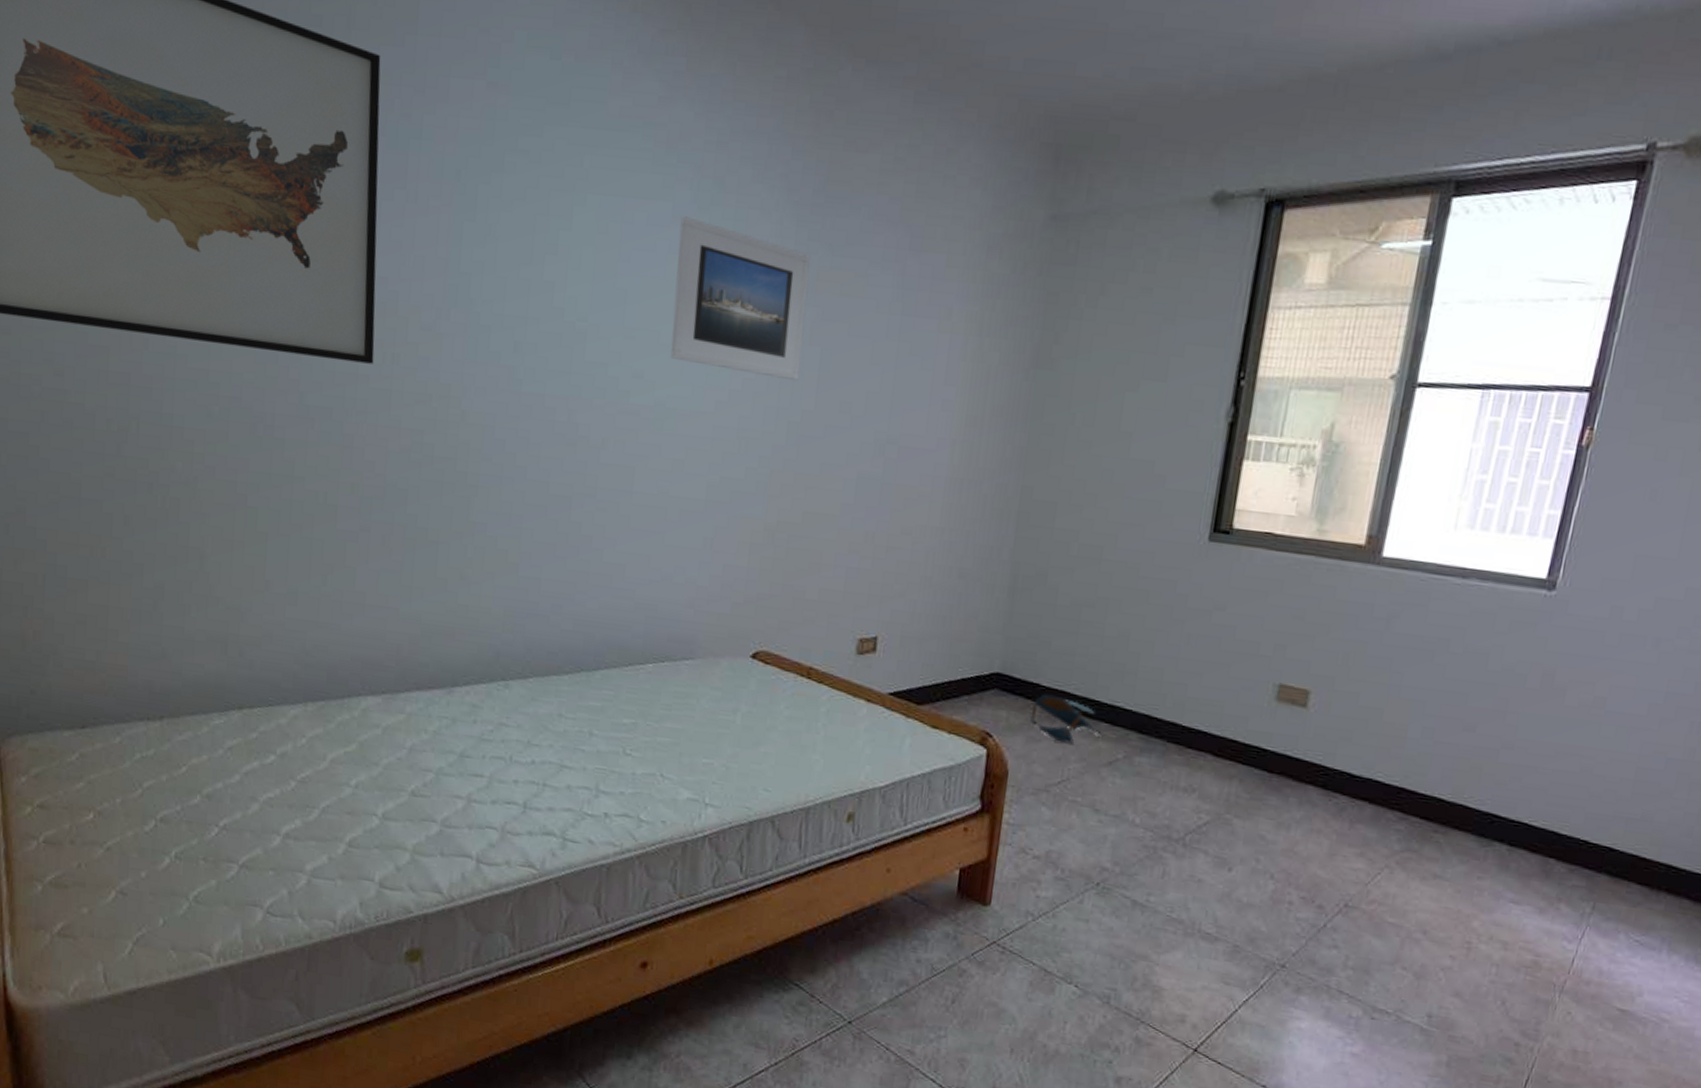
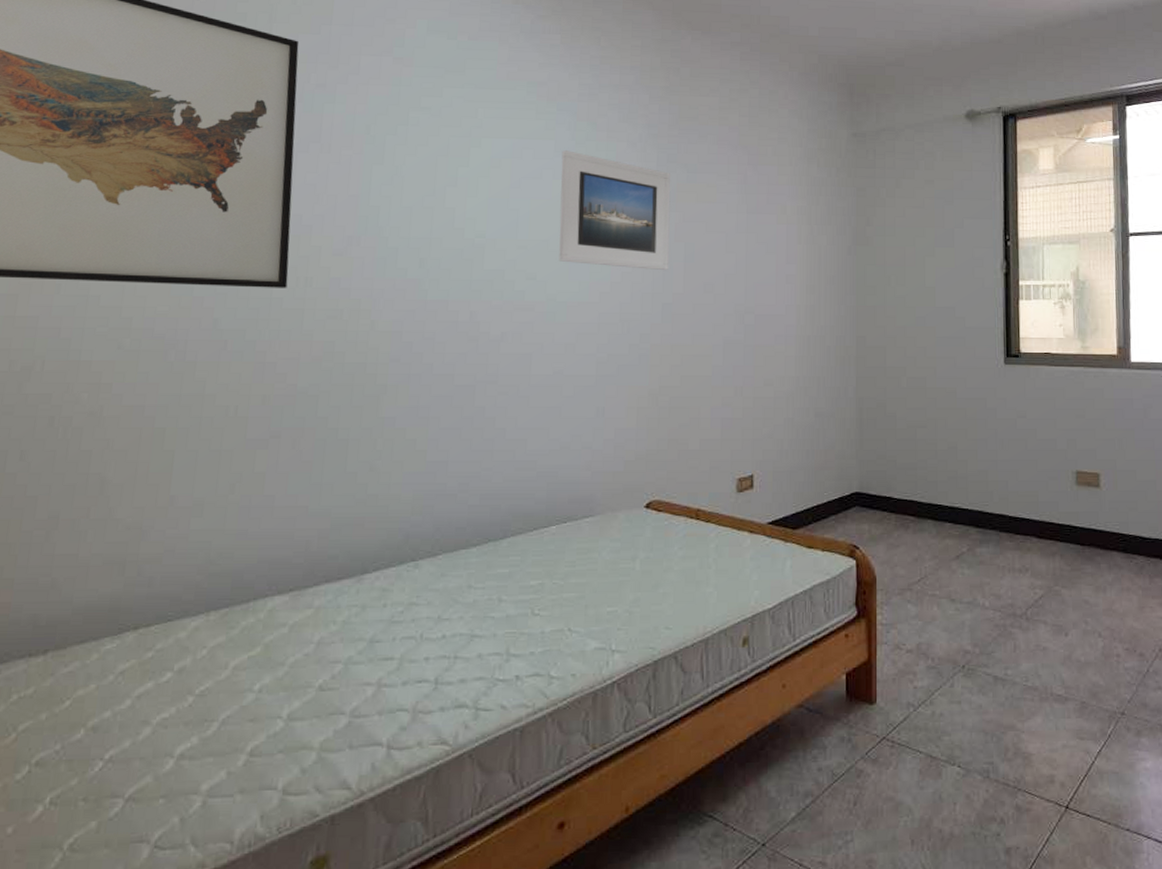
pencil case: present [1030,693,1102,744] -> none [888,505,947,545]

